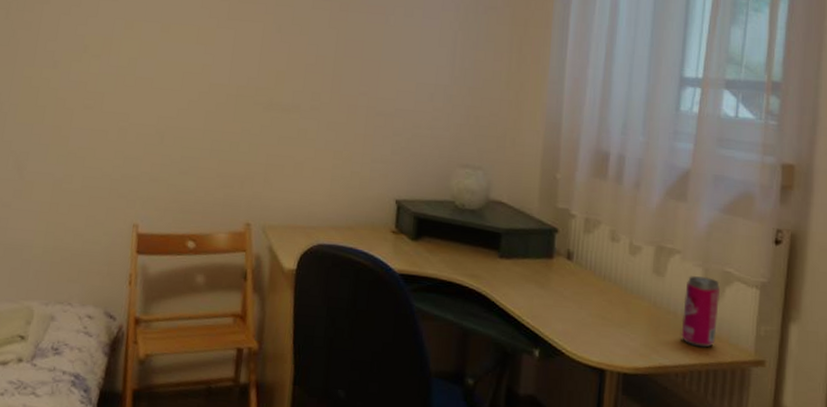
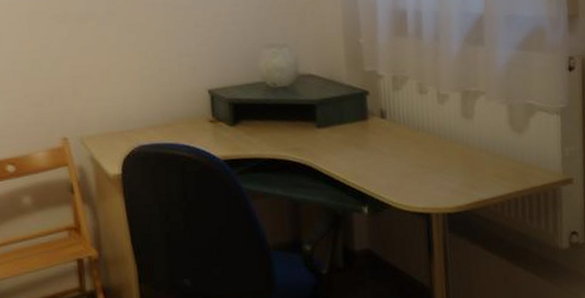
beverage can: present [681,276,721,348] -> none [493,111,527,177]

